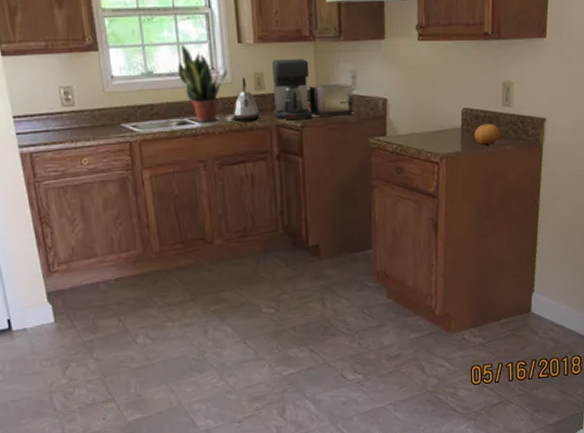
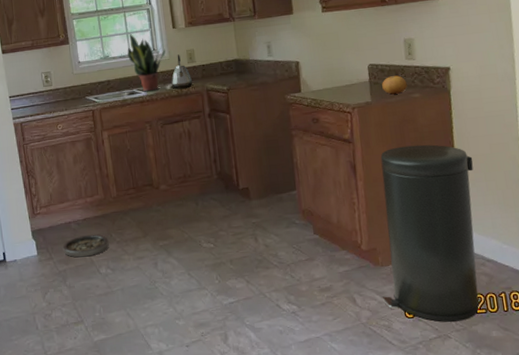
pet bowl: none [88,297,149,325] -> present [62,234,109,258]
coffee maker: present [272,59,313,121] -> none [200,36,237,86]
toaster: present [309,82,354,116] -> none [232,51,271,80]
pedal bin: none [450,203,556,388] -> present [380,144,480,322]

